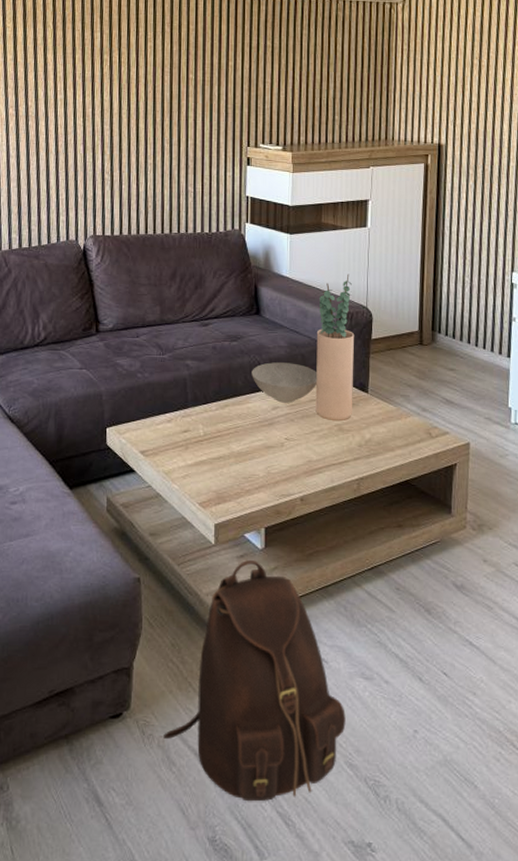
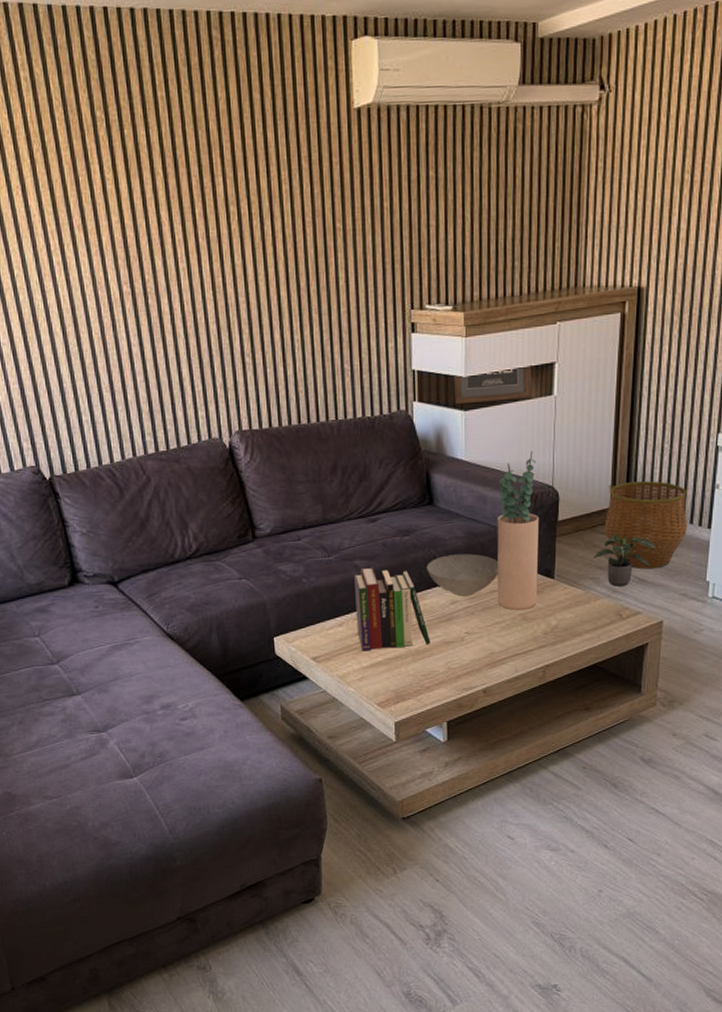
backpack: present [163,559,346,802] -> none [355,752,532,961]
books: none [184,367,252,449] -> present [353,567,431,652]
picture frame: none [281,200,349,229] -> present [453,364,532,405]
potted plant: none [403,355,461,405] -> present [593,534,656,587]
basket: none [413,309,489,392] -> present [604,481,688,569]

